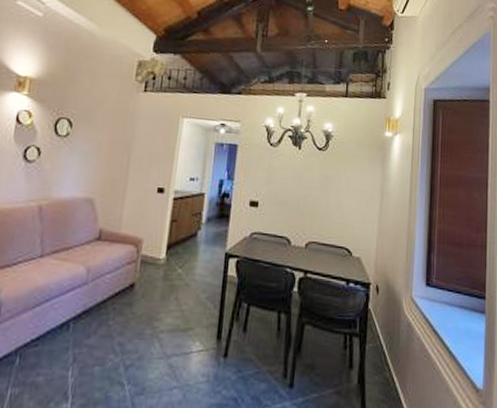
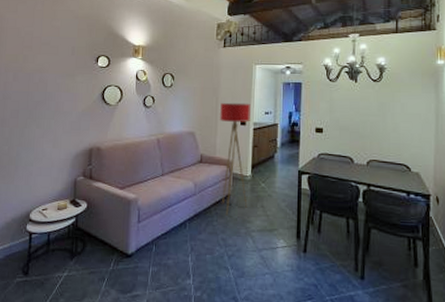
floor lamp: none [123,161,173,312] -> present [220,102,251,216]

